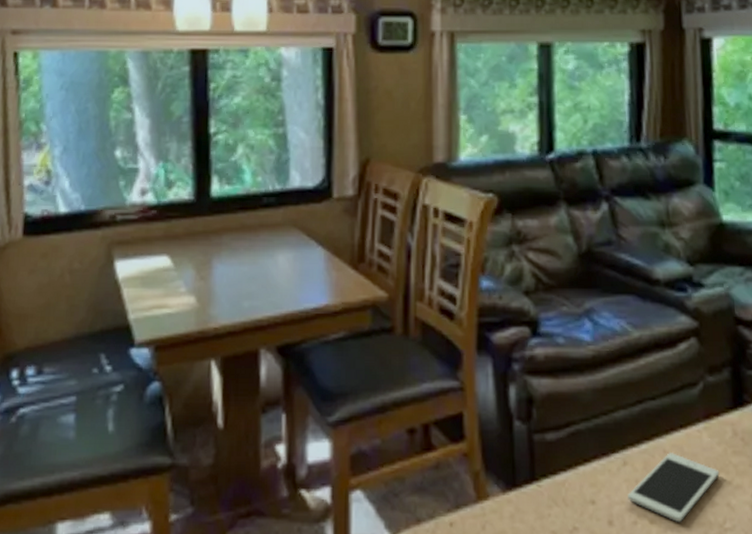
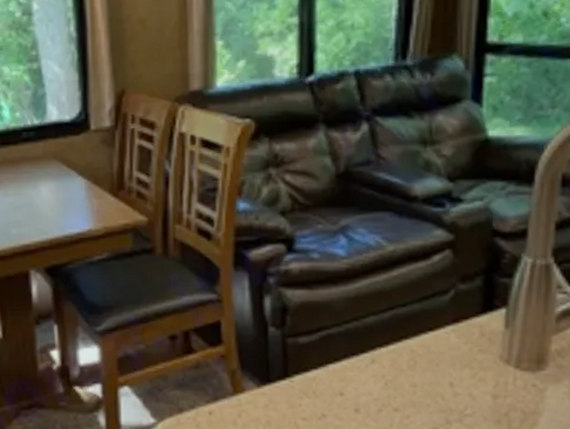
cell phone: present [628,453,720,522] -> none [374,352,464,409]

